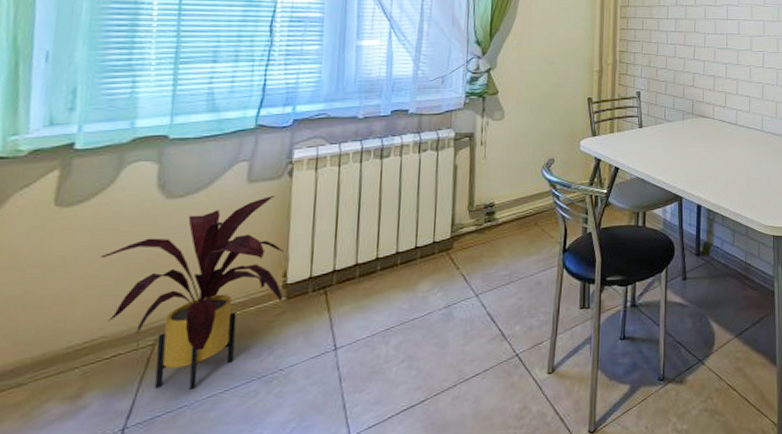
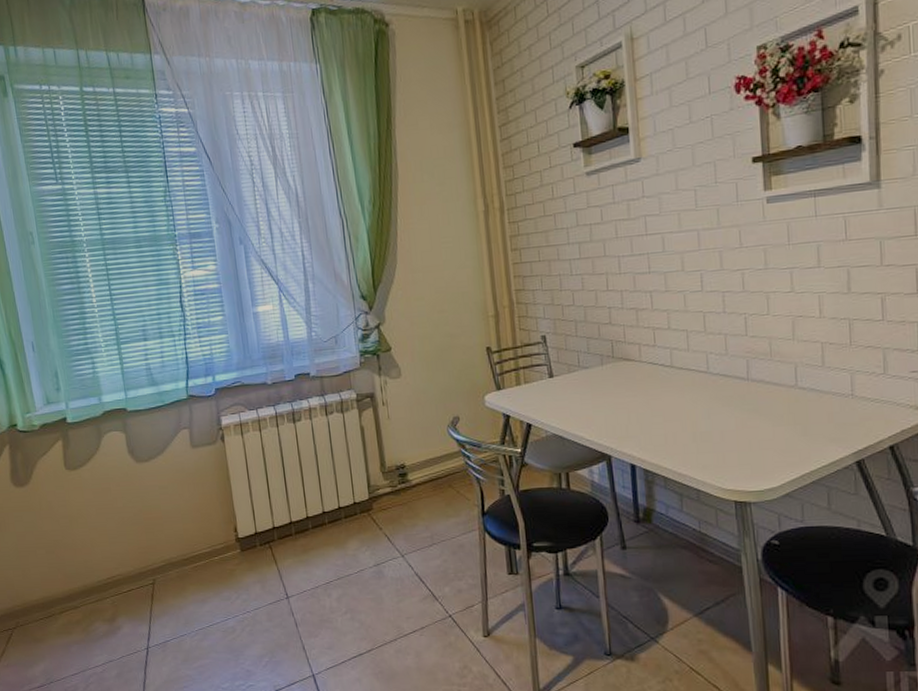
house plant: present [101,196,285,389] -> none [103,460,238,622]

